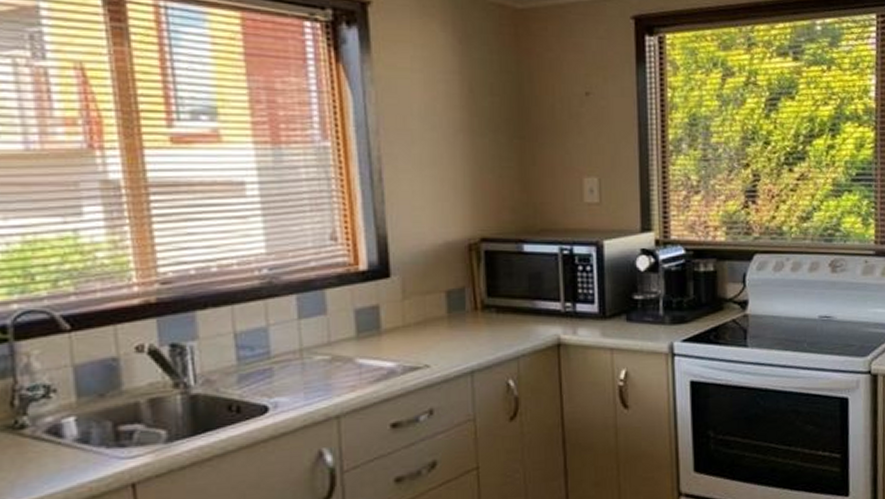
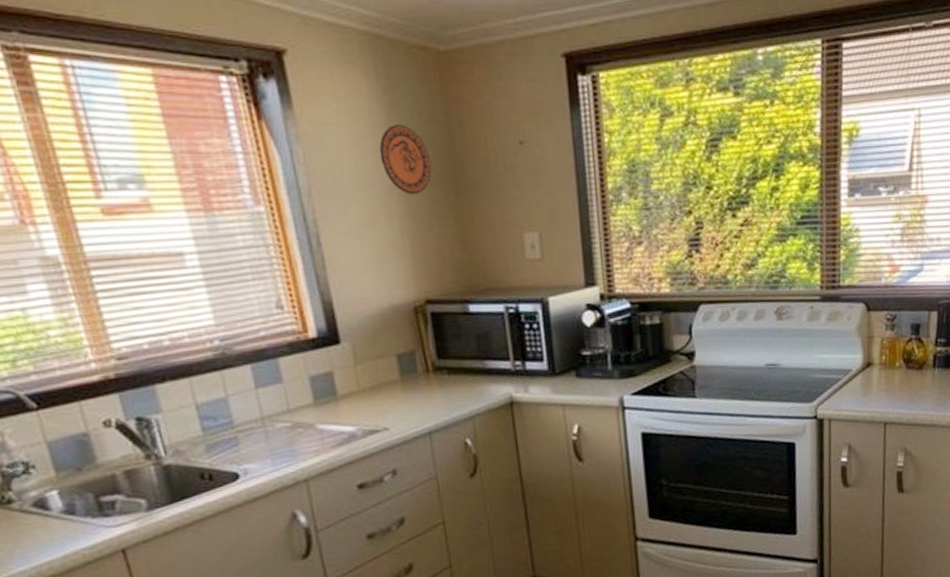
decorative plate: none [449,72,499,137] -> present [379,125,432,195]

